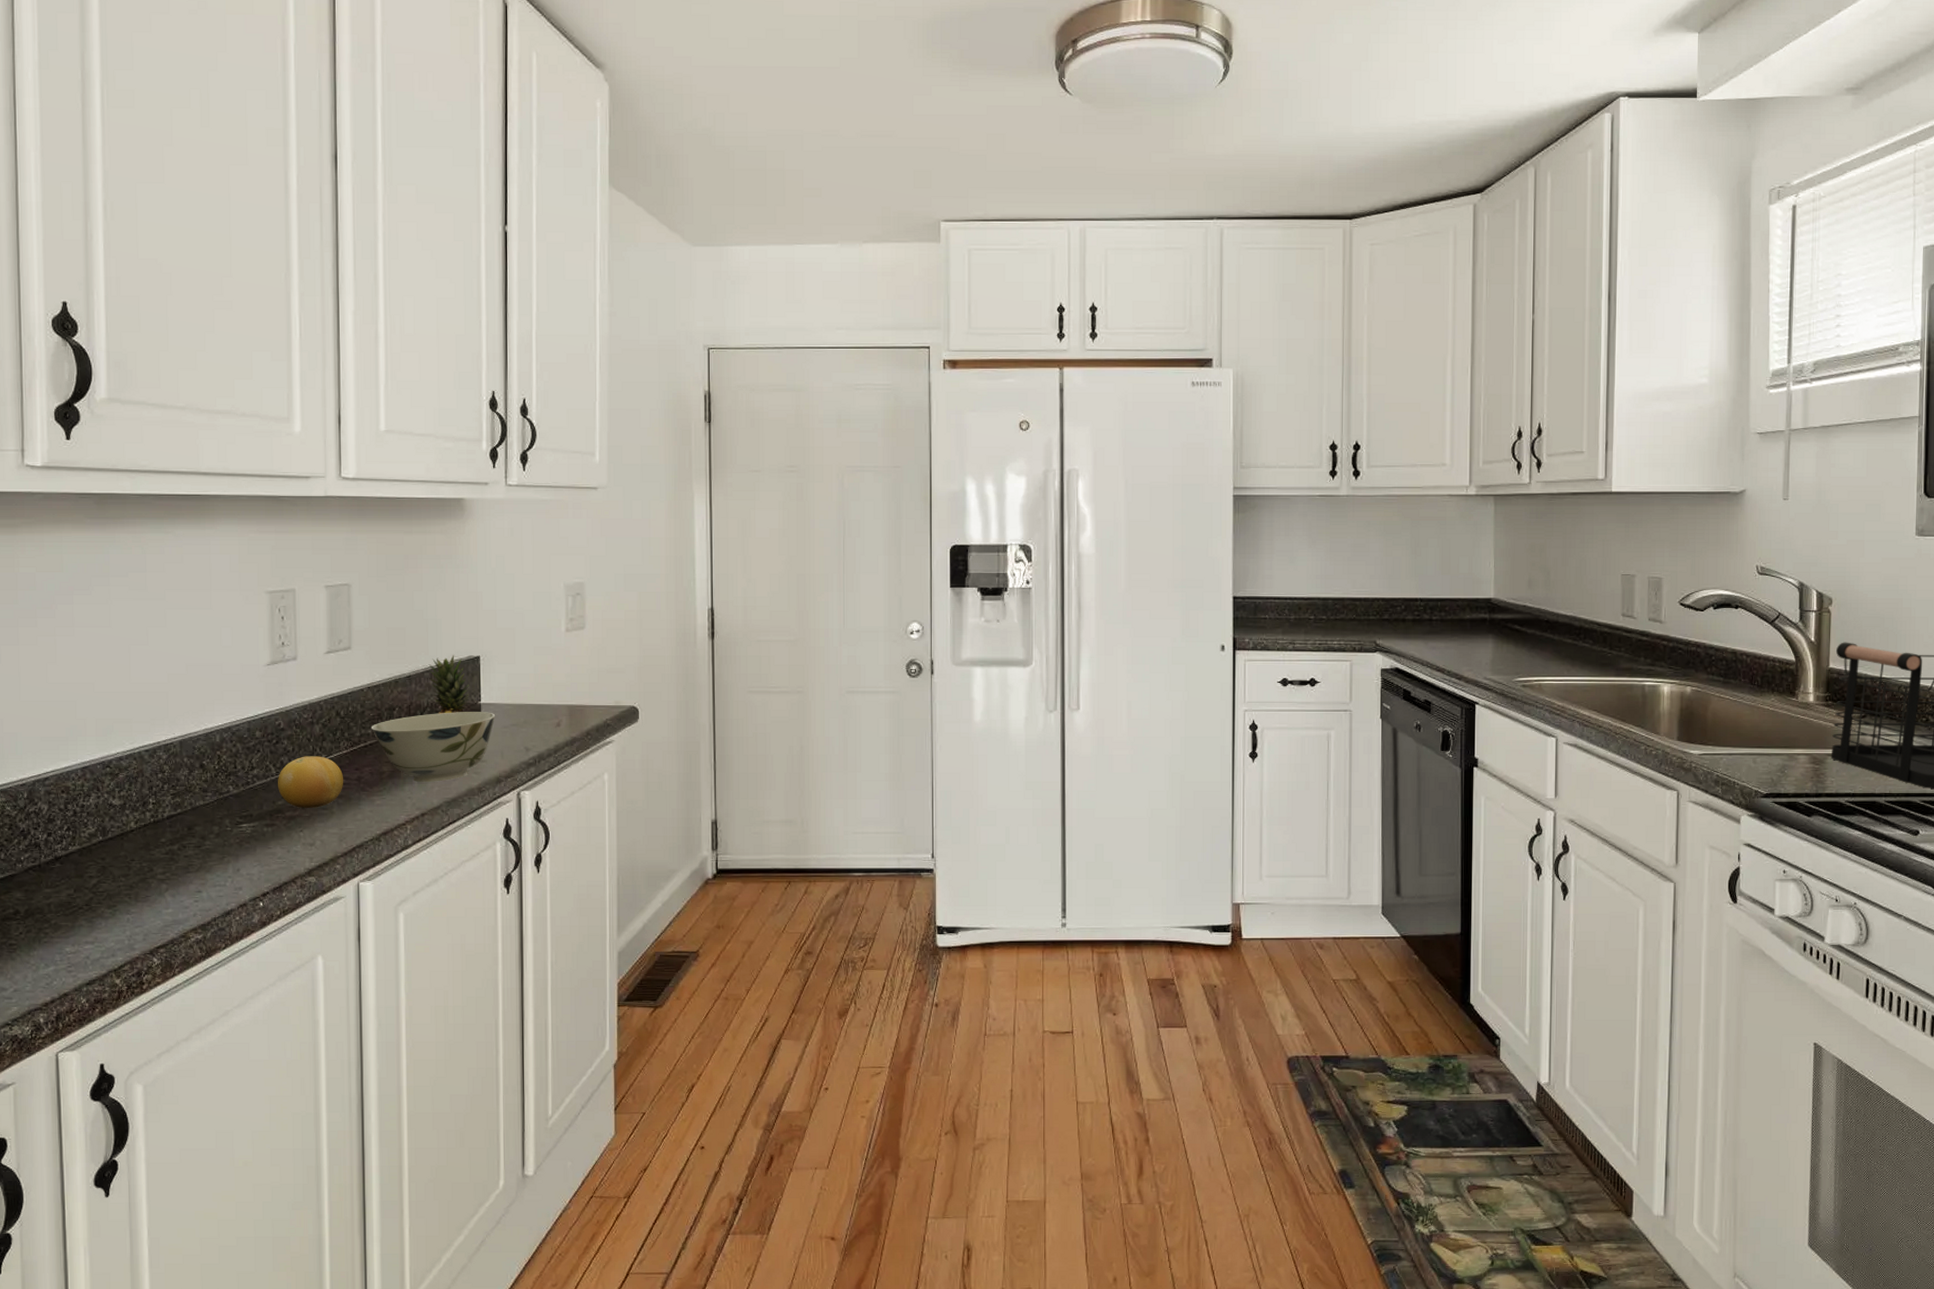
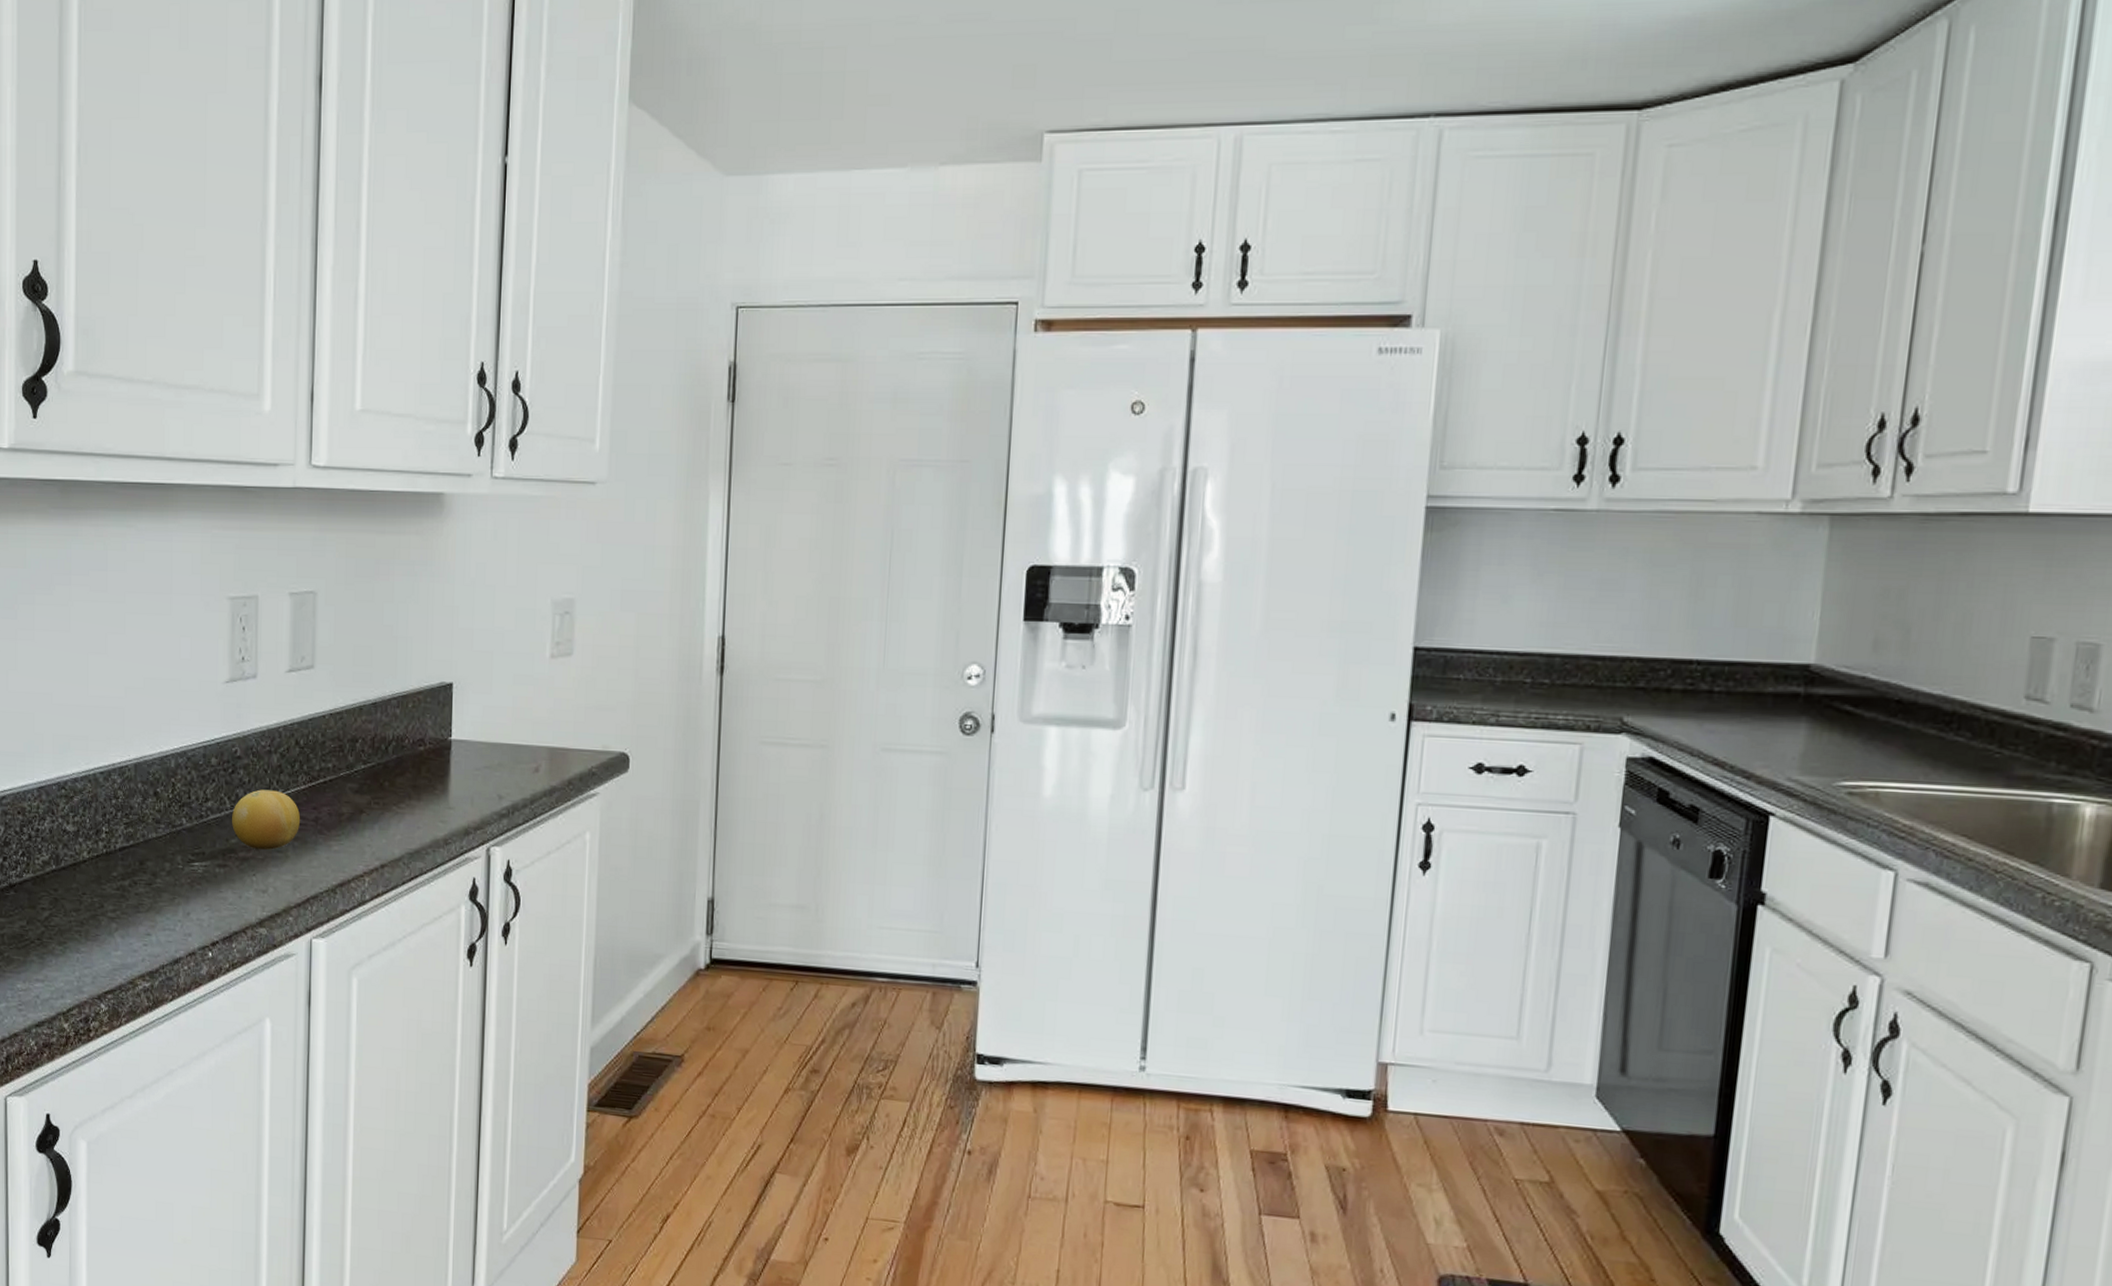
bowl: present [370,712,496,782] -> none [331,747,467,829]
fruit: present [429,655,470,714] -> none [396,680,441,750]

